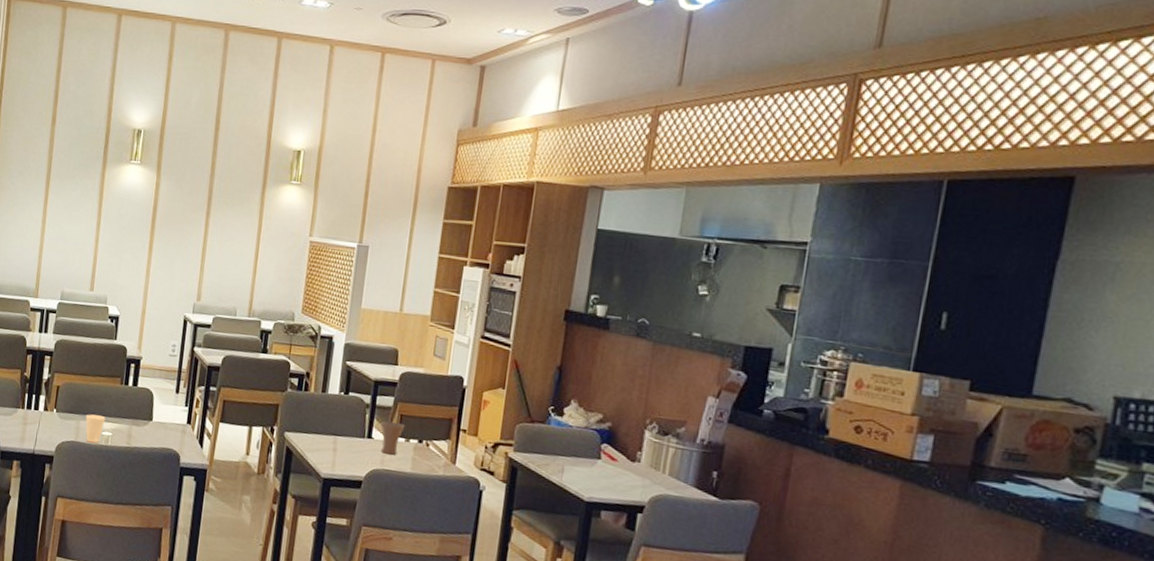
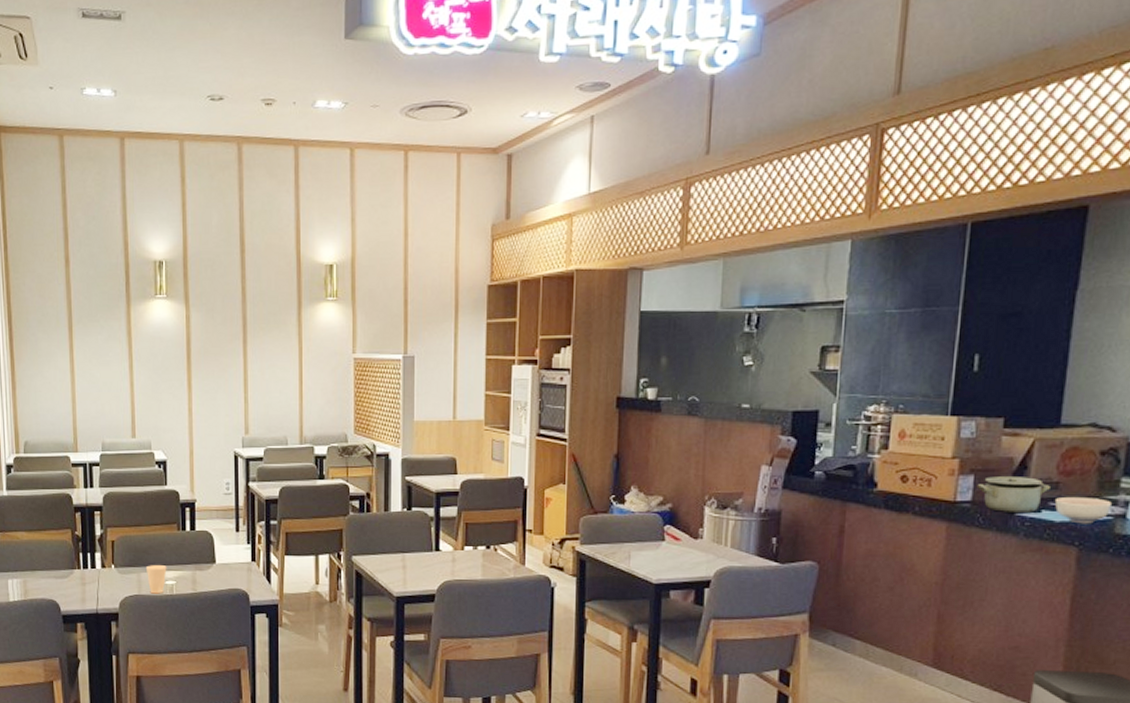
cup: present [381,421,405,455] -> none [447,531,471,564]
saucepan: none [936,439,1017,483] -> present [977,476,1050,514]
bowl: none [1020,470,1086,504] -> present [1054,496,1113,524]

